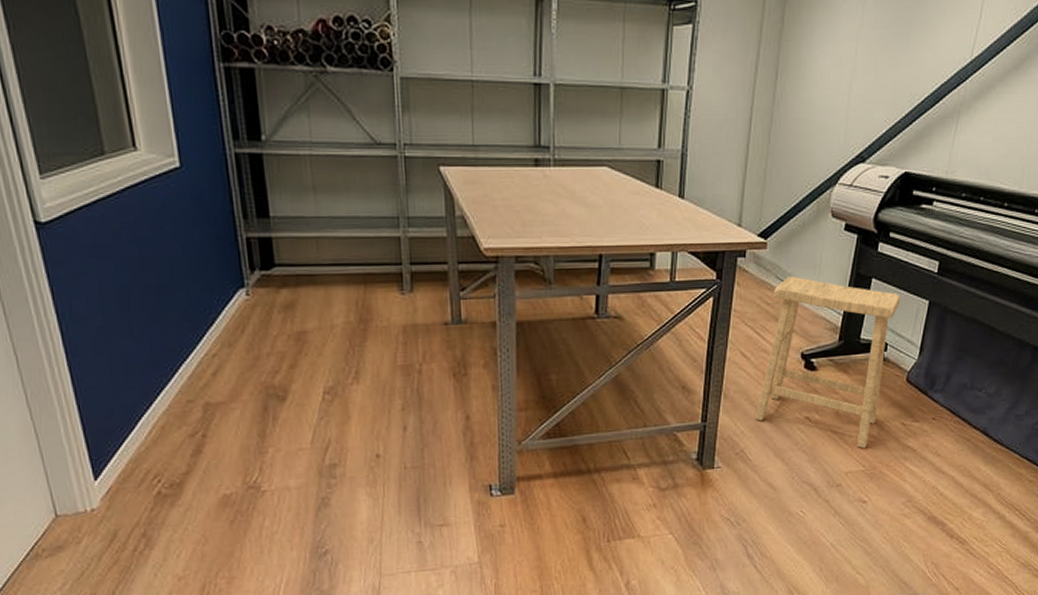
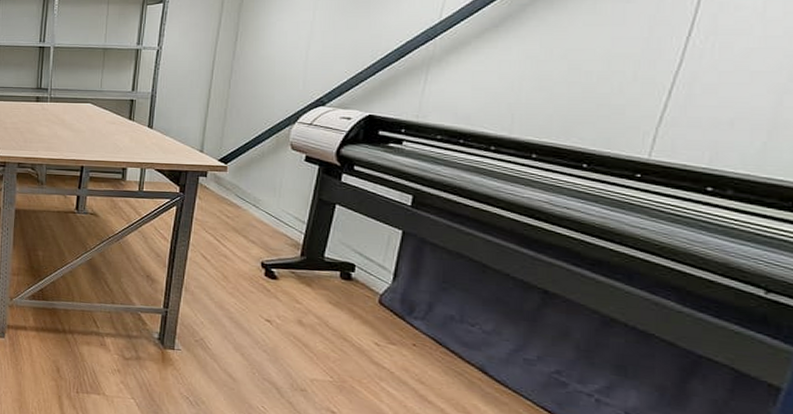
stool: present [755,277,901,449] -> none [214,196,369,361]

